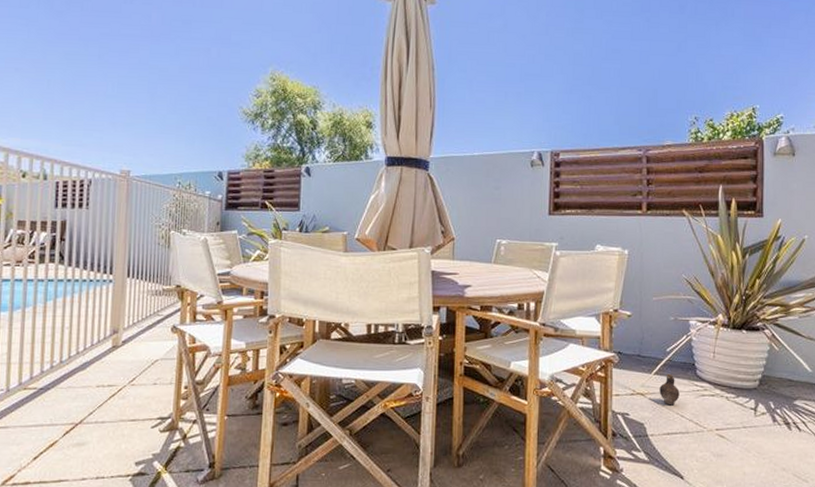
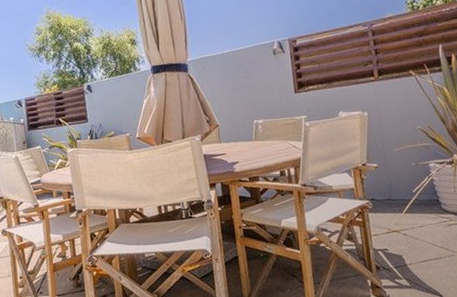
ceramic jug: present [659,373,680,406] -> none [411,210,430,238]

